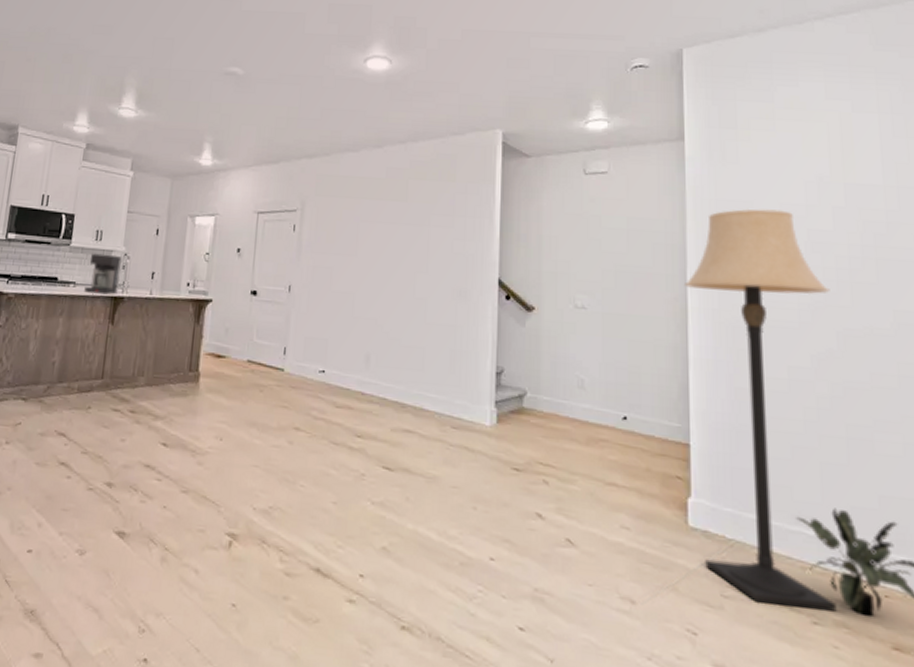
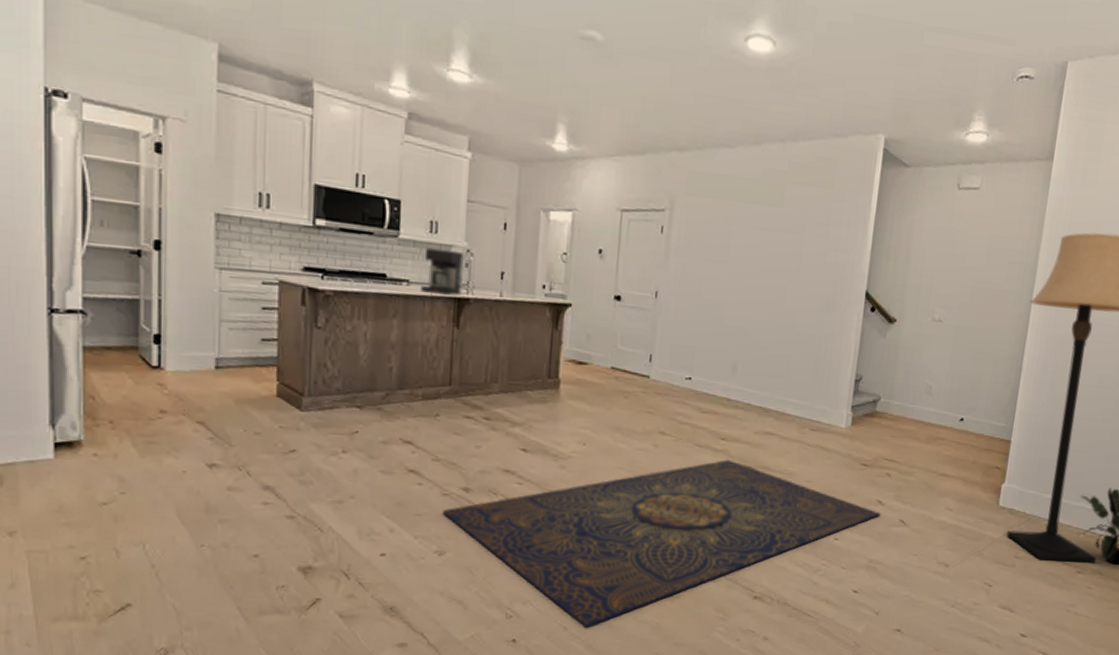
area rug: none [86,459,542,652] -> present [441,459,881,628]

